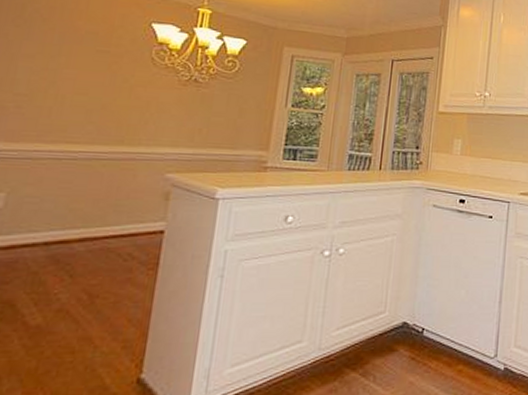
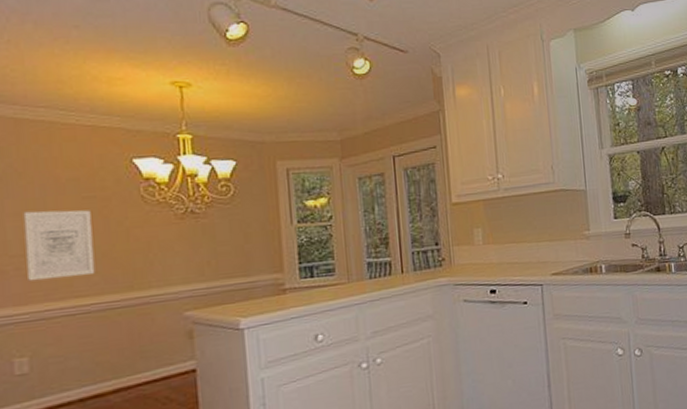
wall art: none [25,54,101,123] -> present [23,210,95,282]

